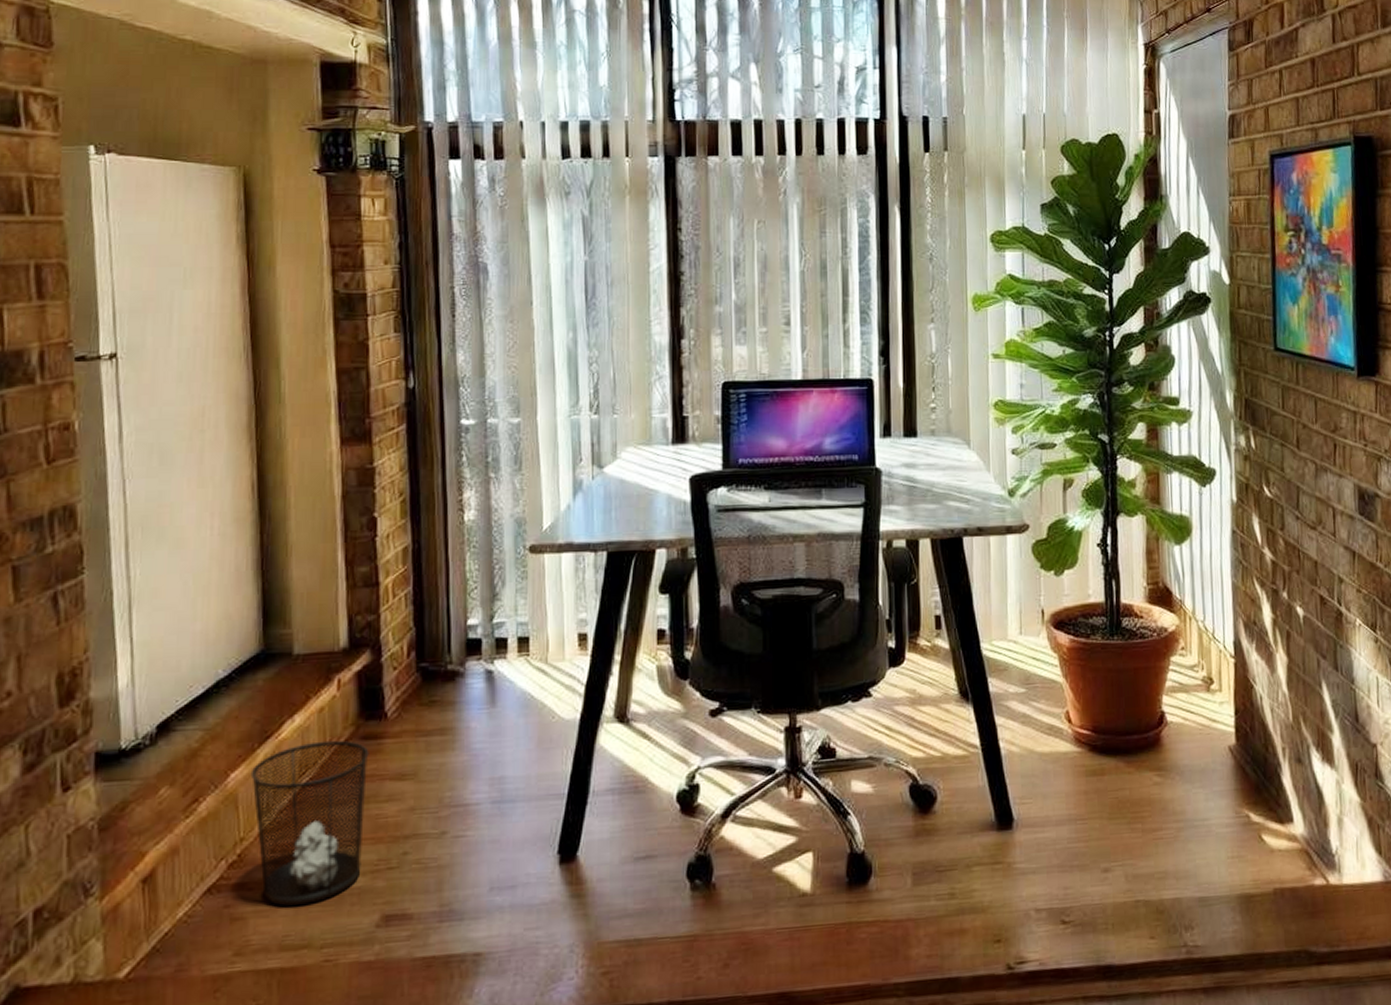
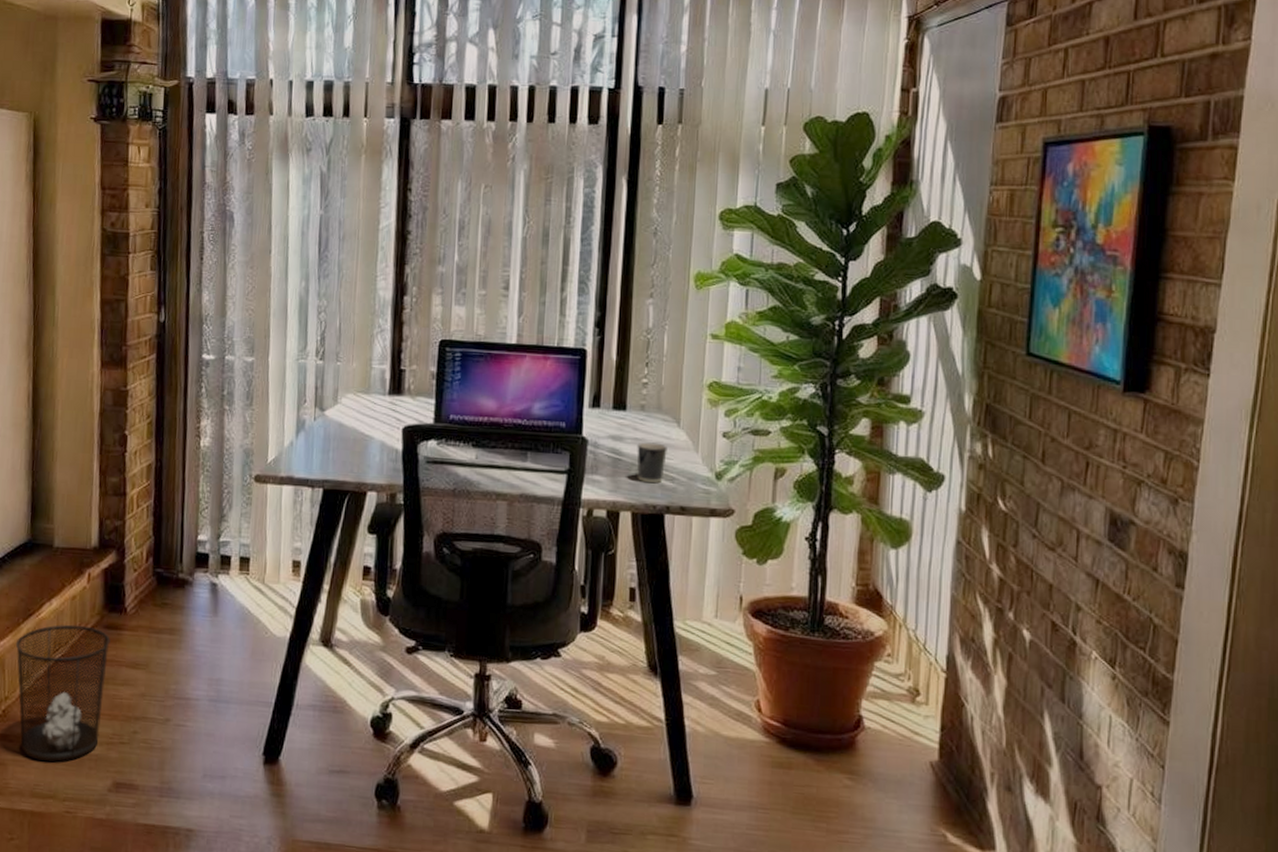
mug: none [930,466,960,508] -> present [636,442,667,483]

